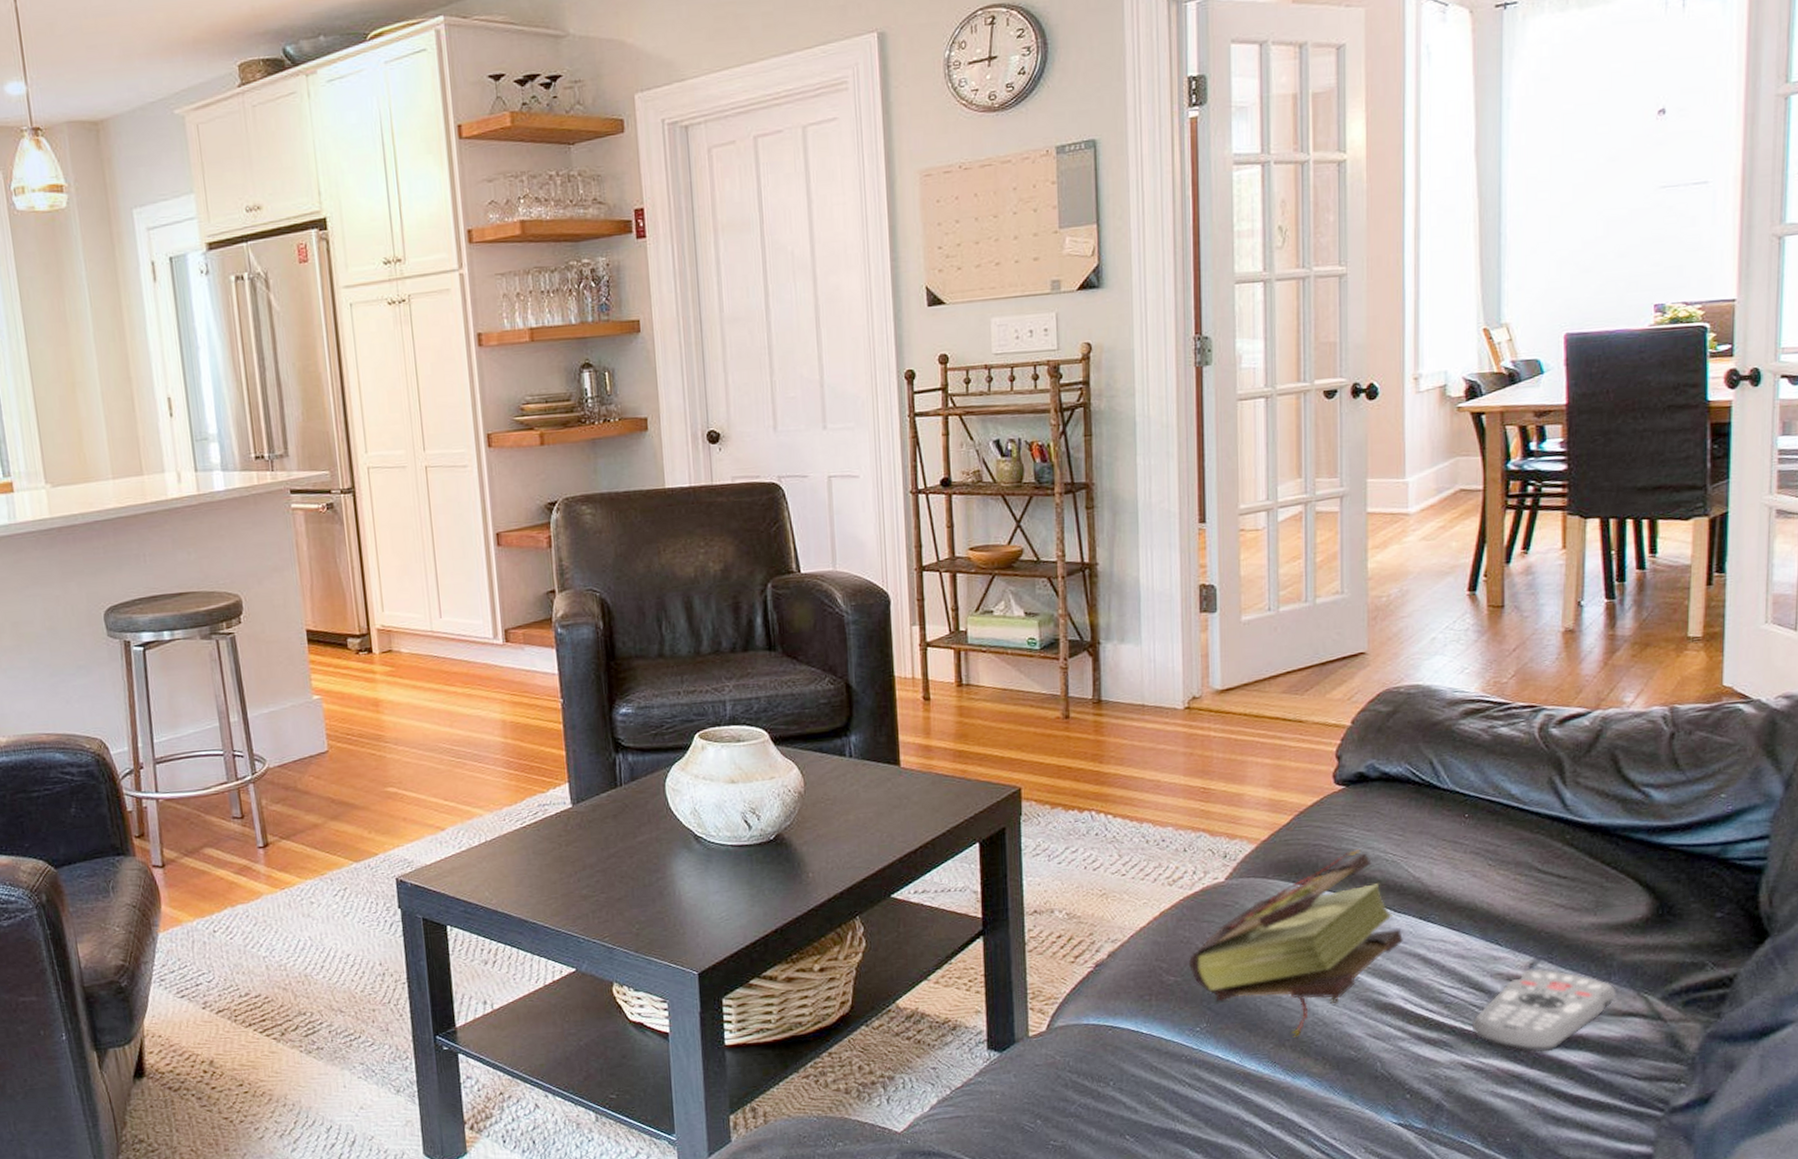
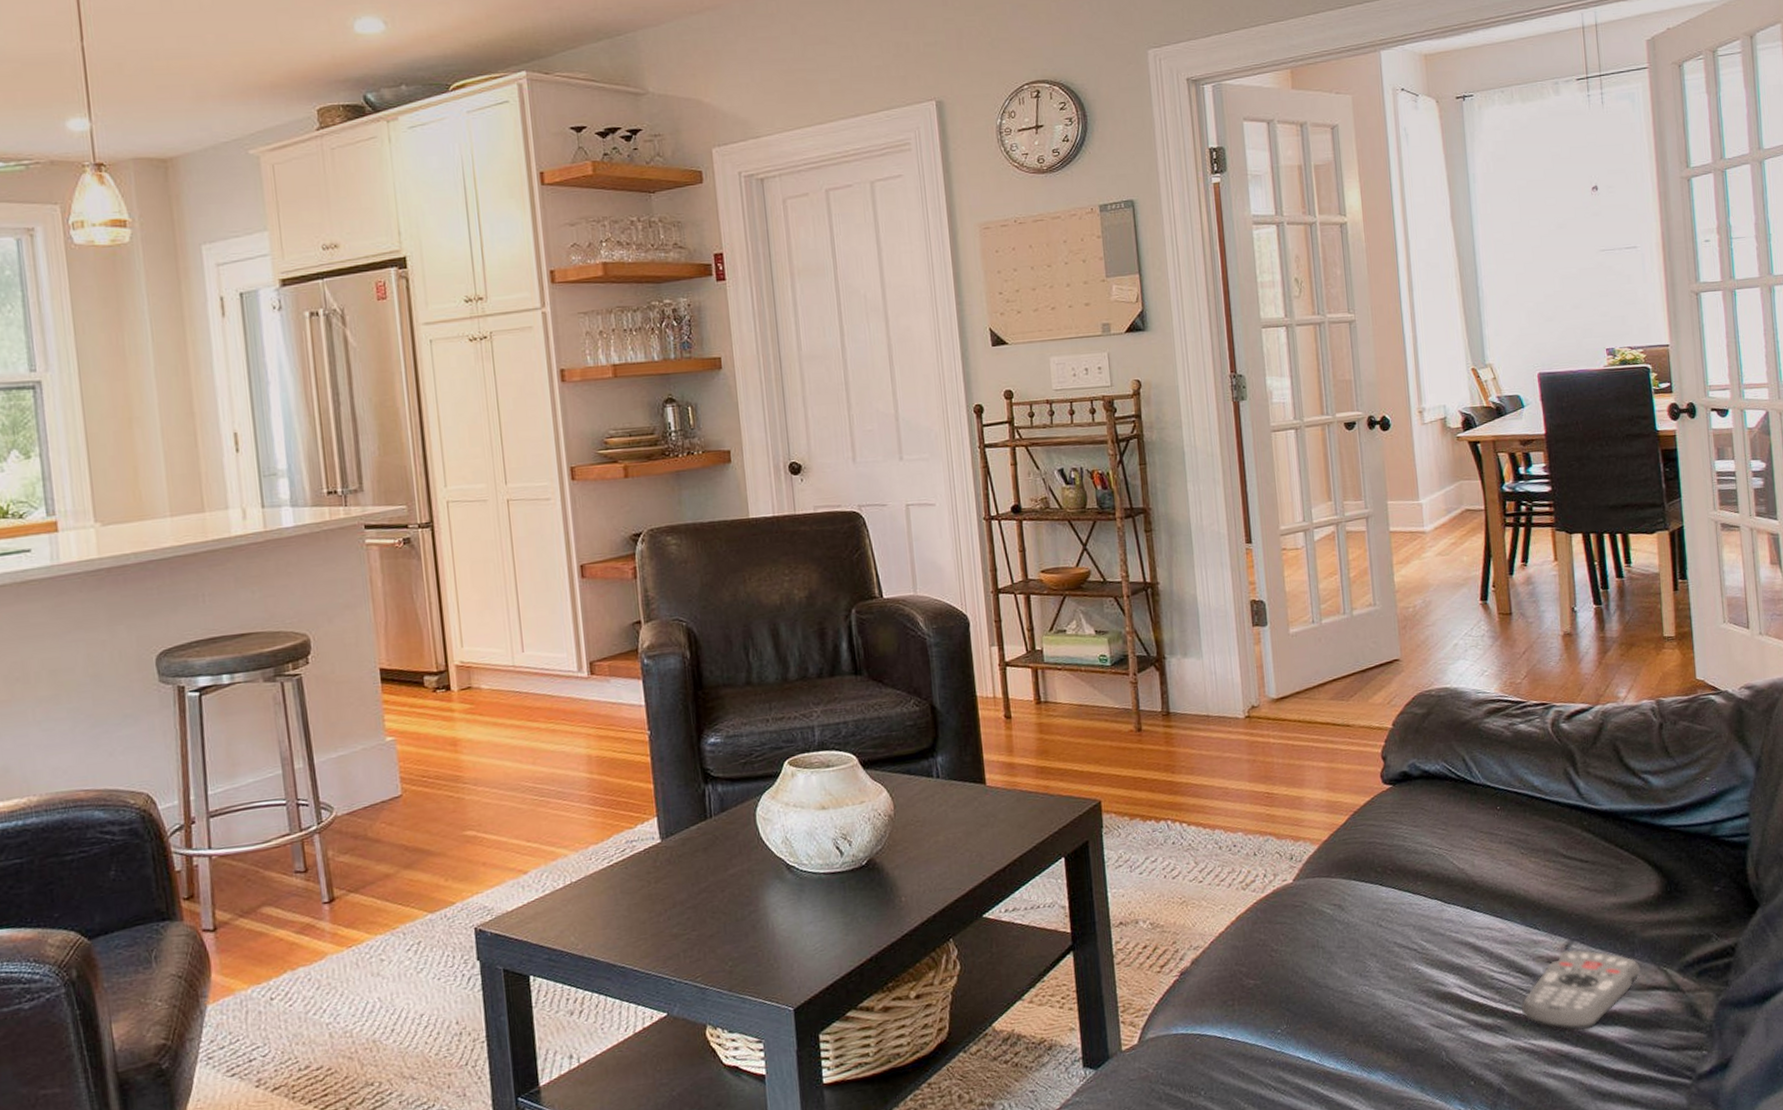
book: present [1188,849,1404,1038] -> none [1265,845,1456,1033]

